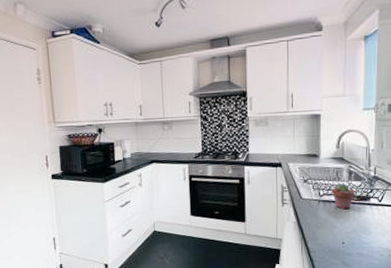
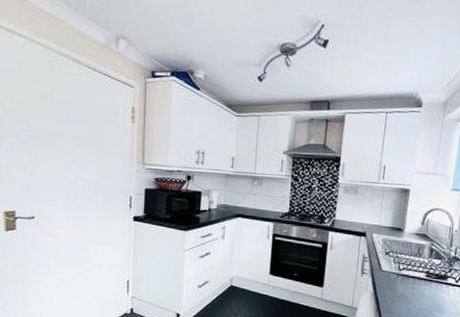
potted succulent: present [332,183,354,210] -> none [412,259,434,287]

